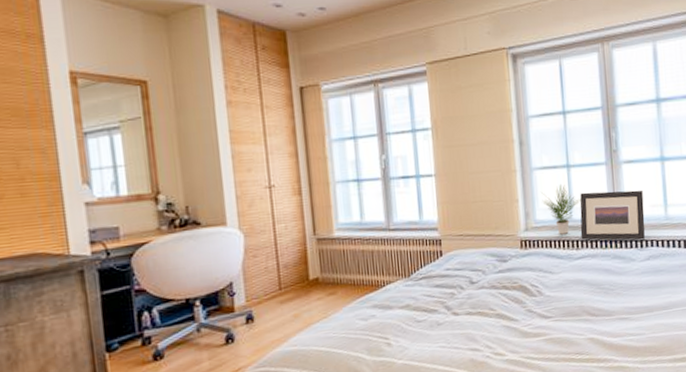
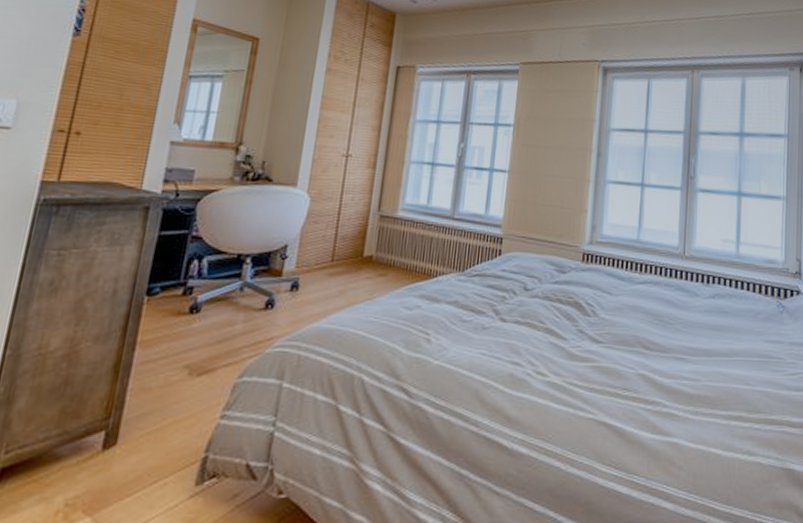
potted plant: present [541,184,581,235] -> none [611,202,651,255]
picture frame: present [580,190,645,241] -> none [645,214,716,275]

